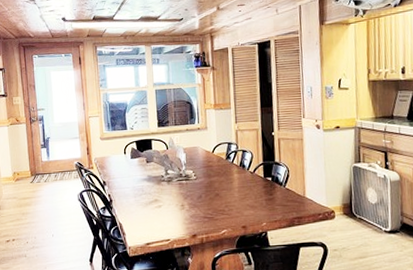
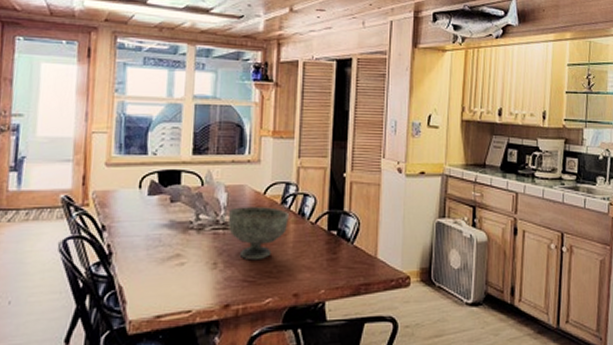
decorative bowl: none [188,162,233,201] -> present [227,207,289,259]

